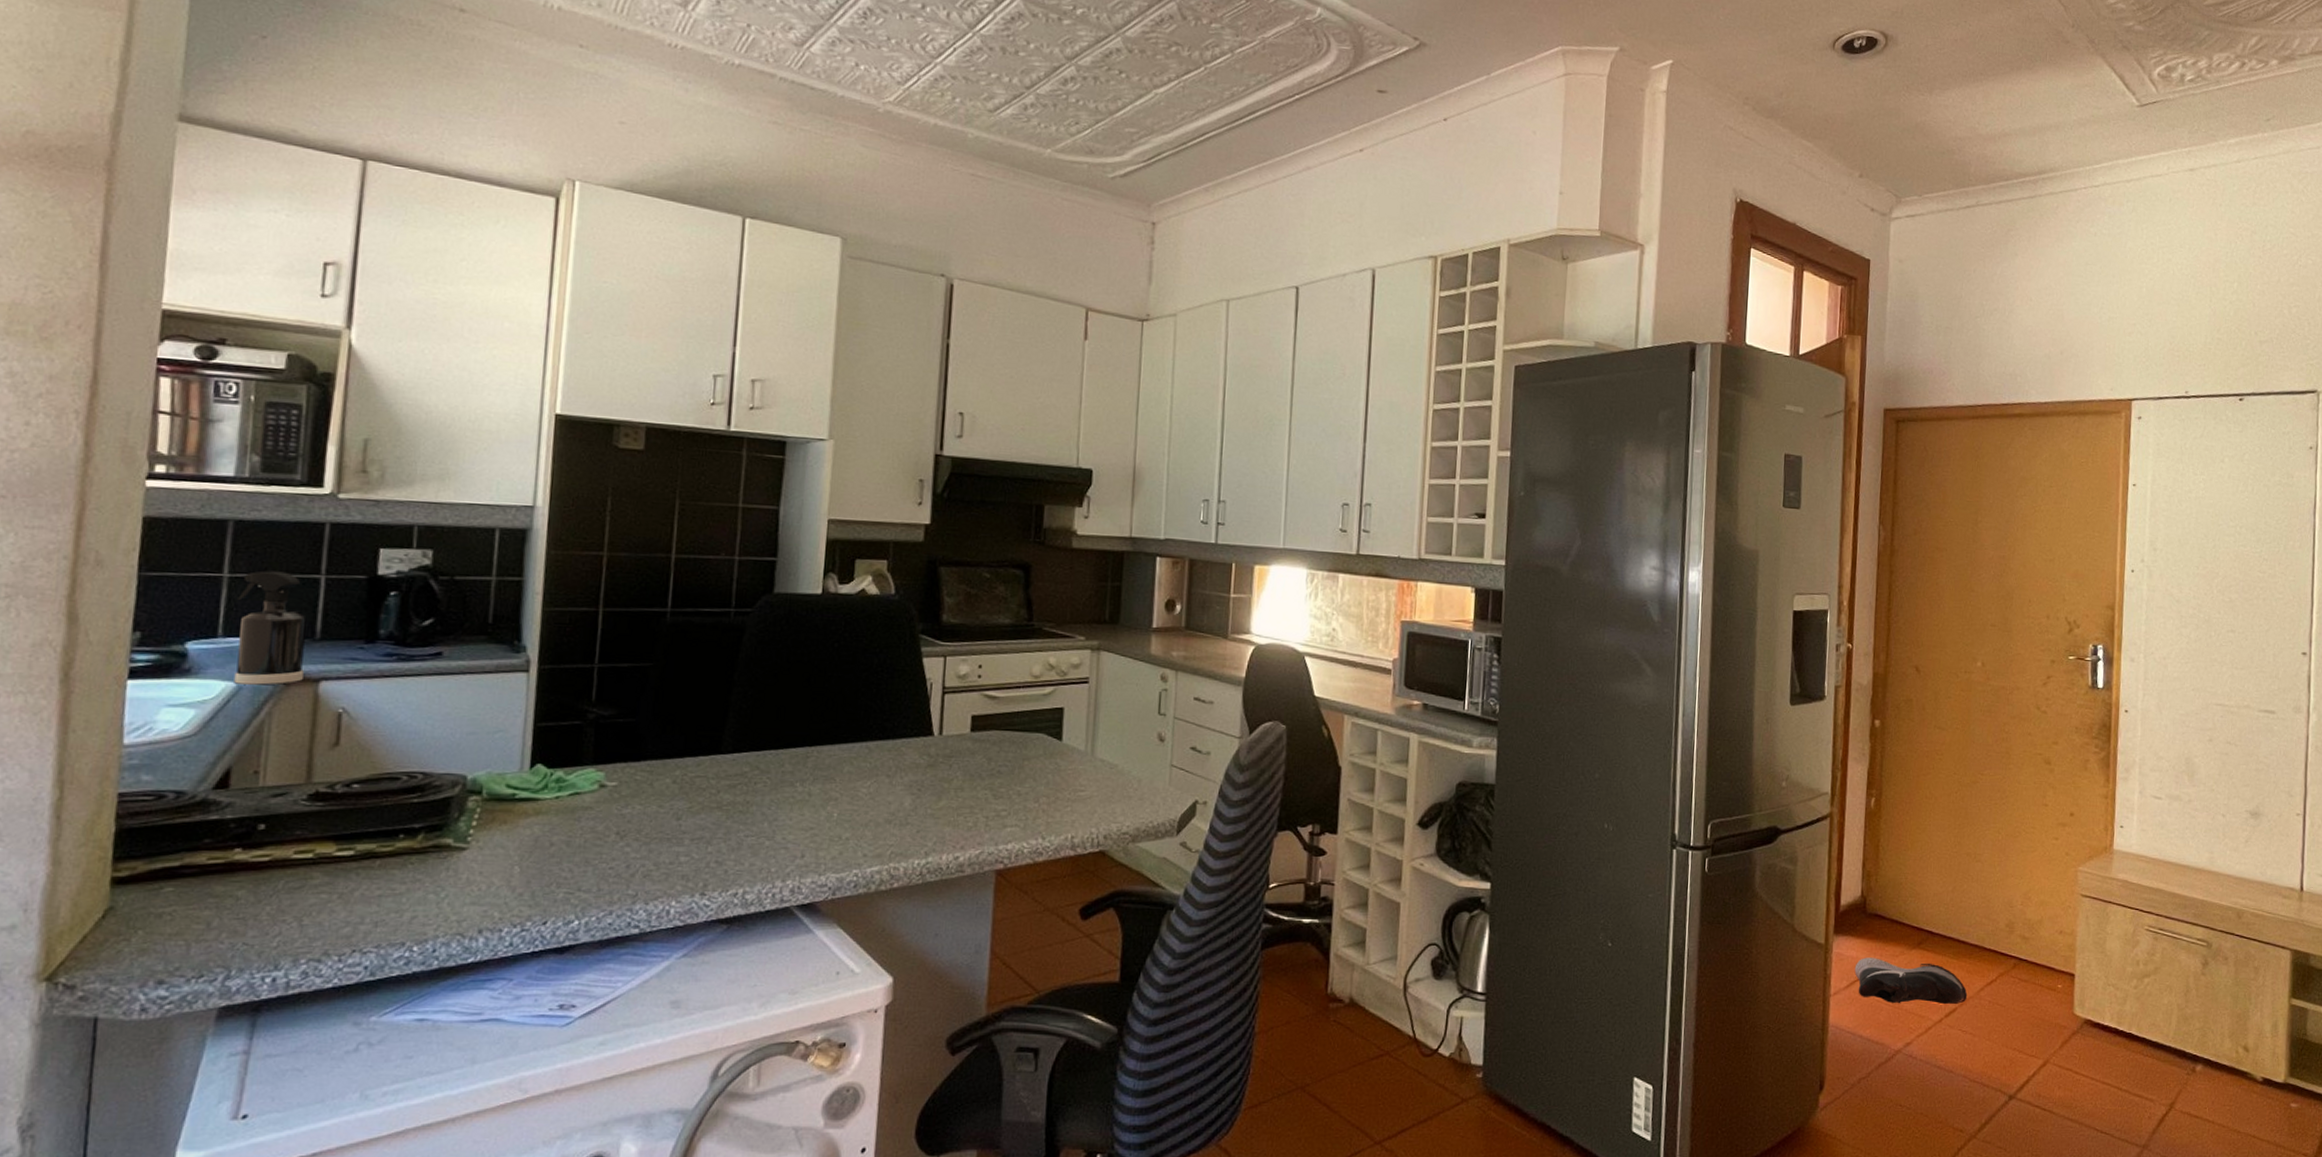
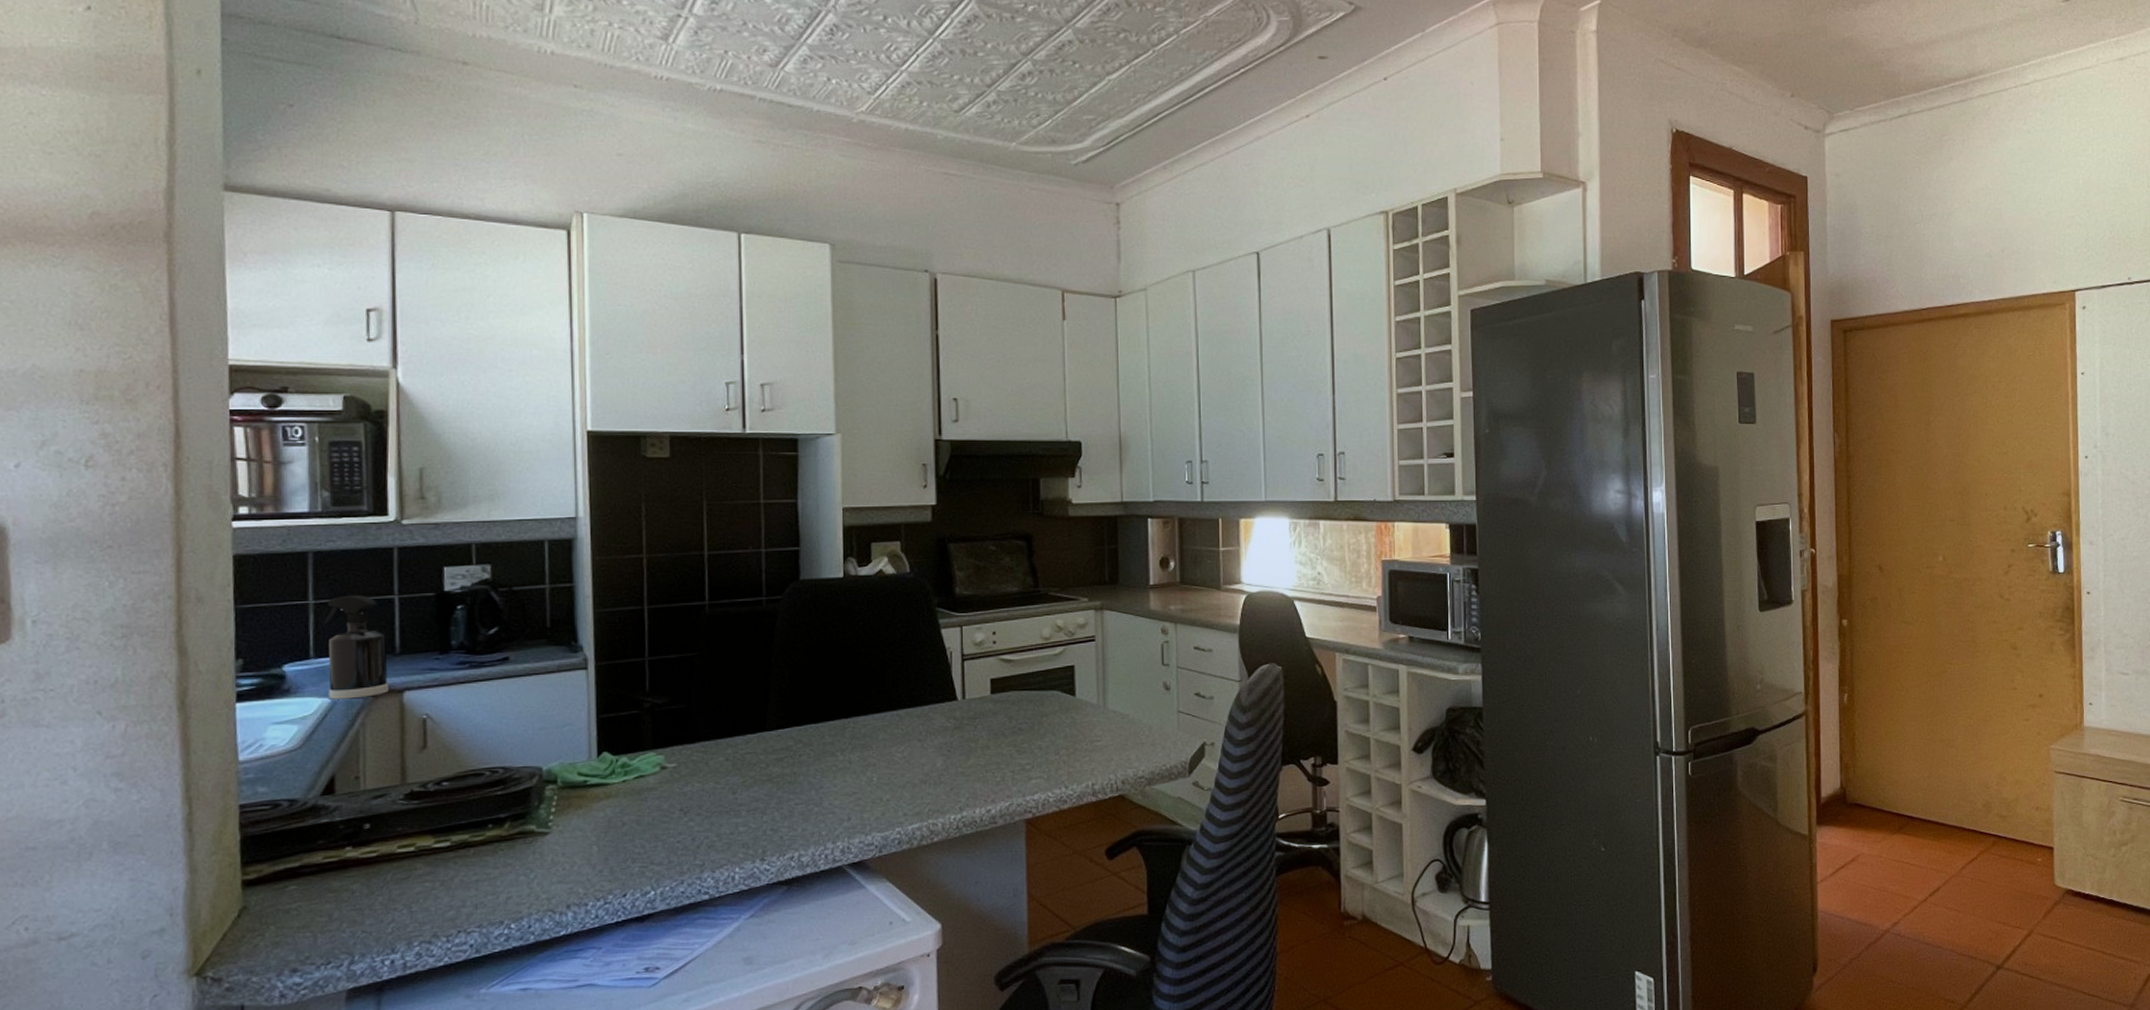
shoe: present [1854,957,1968,1005] -> none [1839,844,1950,887]

